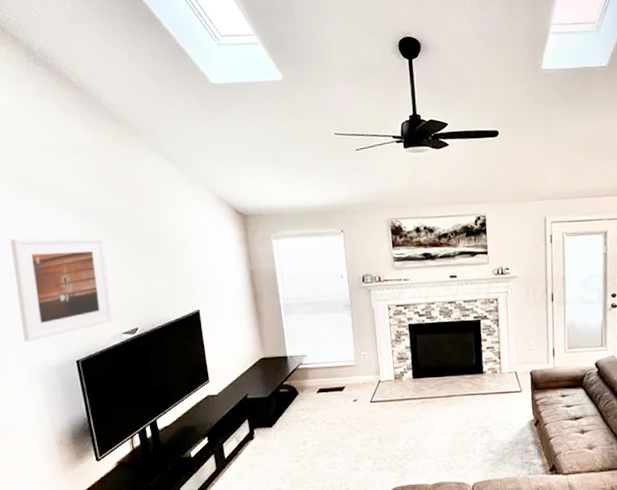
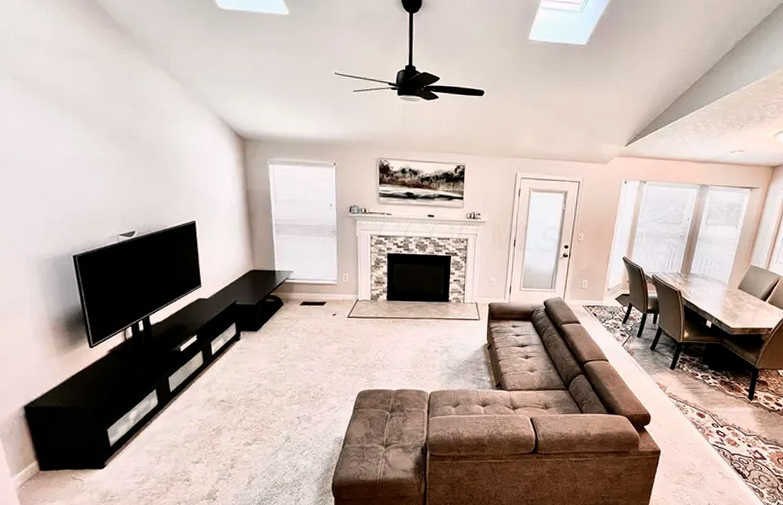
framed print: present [11,237,113,342] -> none [9,134,111,234]

